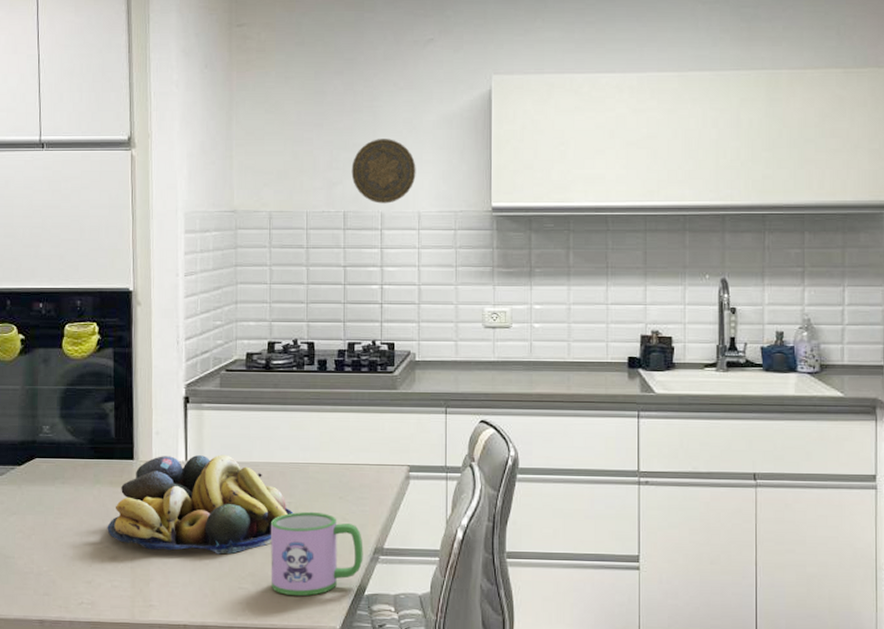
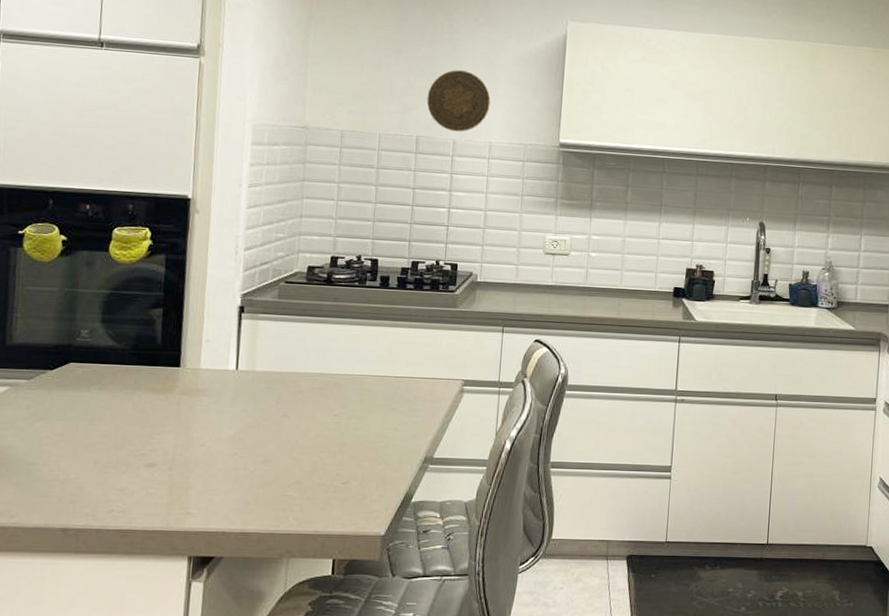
fruit bowl: present [107,455,294,555] -> none [145,364,346,463]
mug: present [271,511,364,596] -> none [317,421,414,503]

